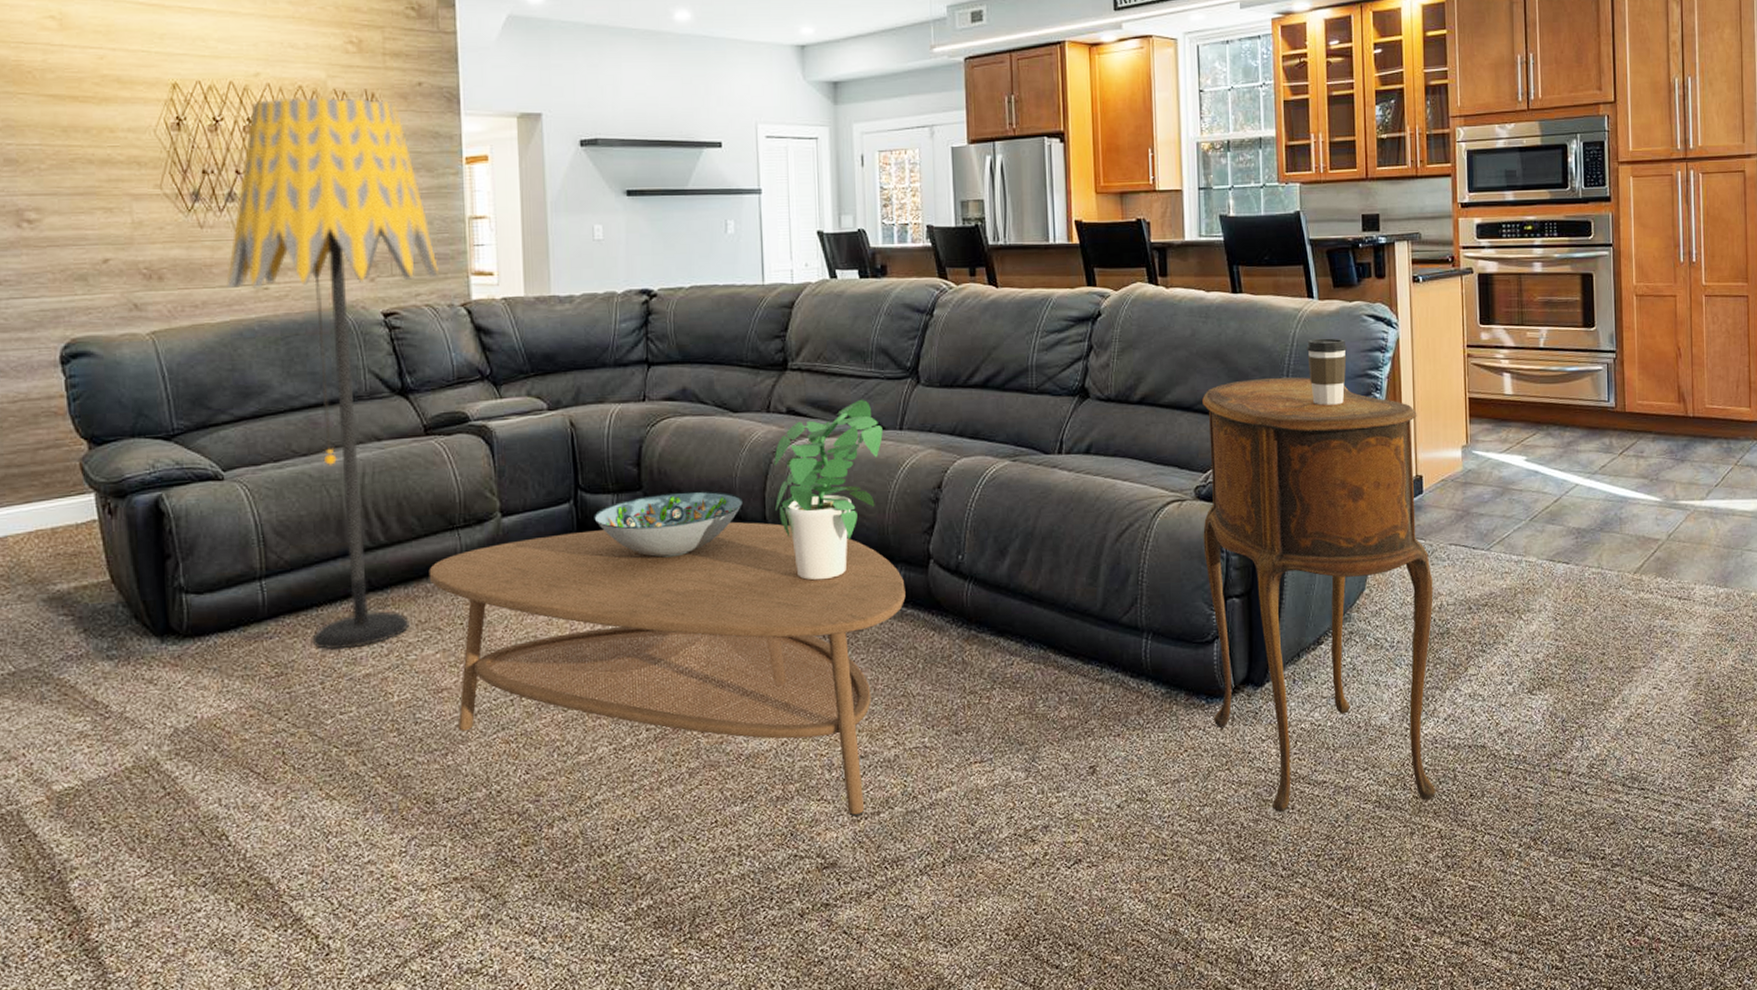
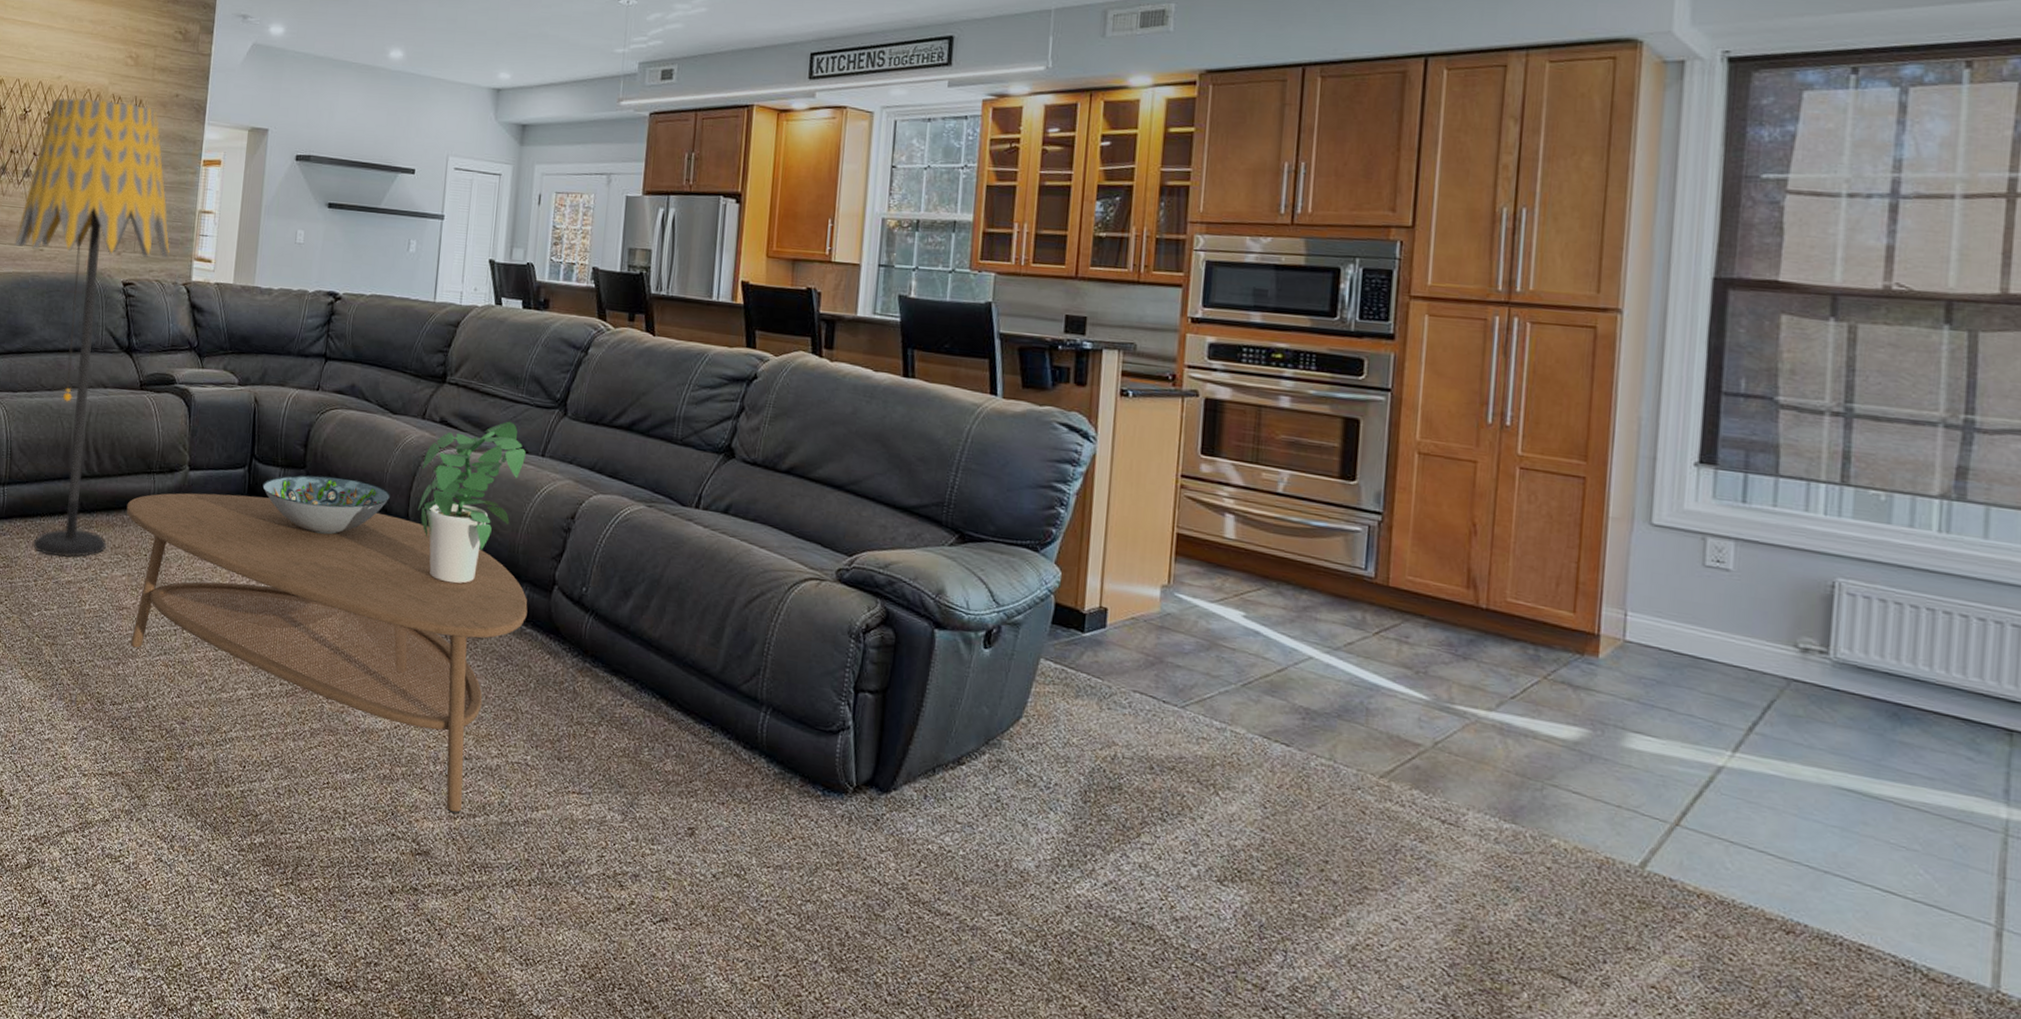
side table: present [1202,377,1436,813] -> none [827,468,1109,970]
coffee cup: present [1306,338,1348,405] -> none [981,438,1032,513]

